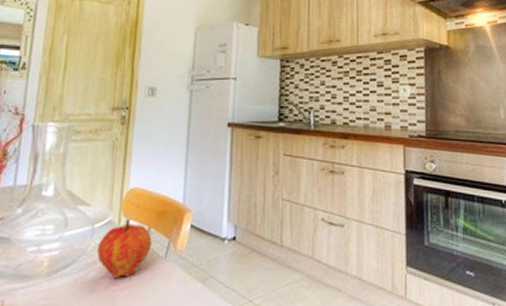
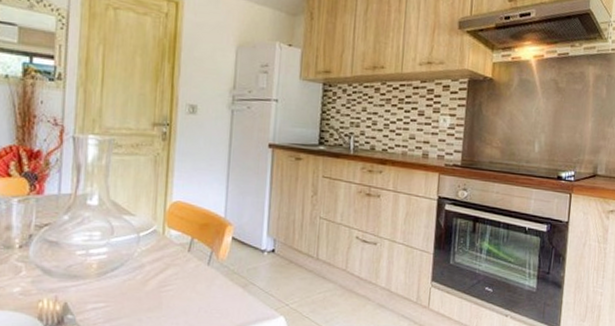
fruit: present [97,219,152,279] -> none [143,229,196,282]

